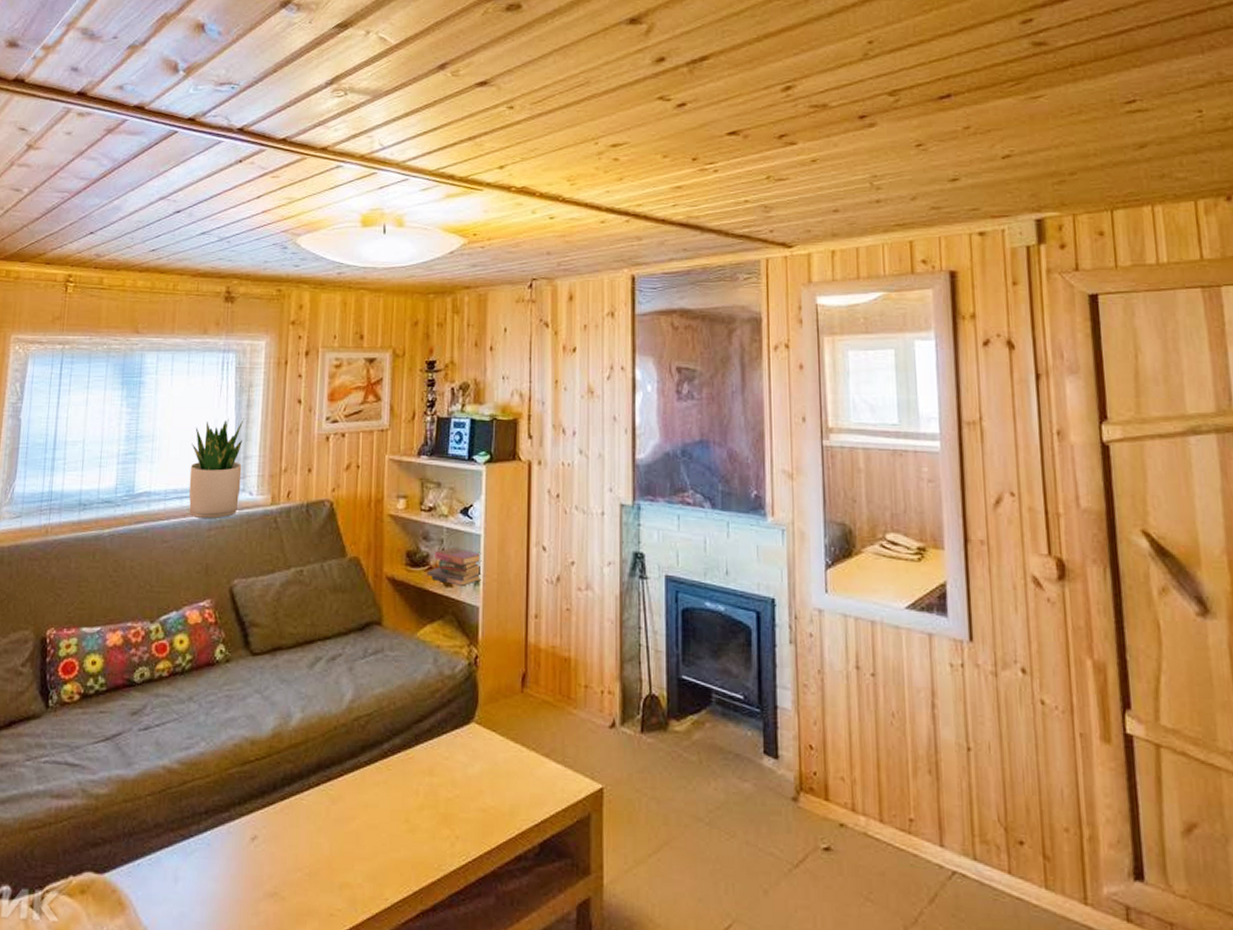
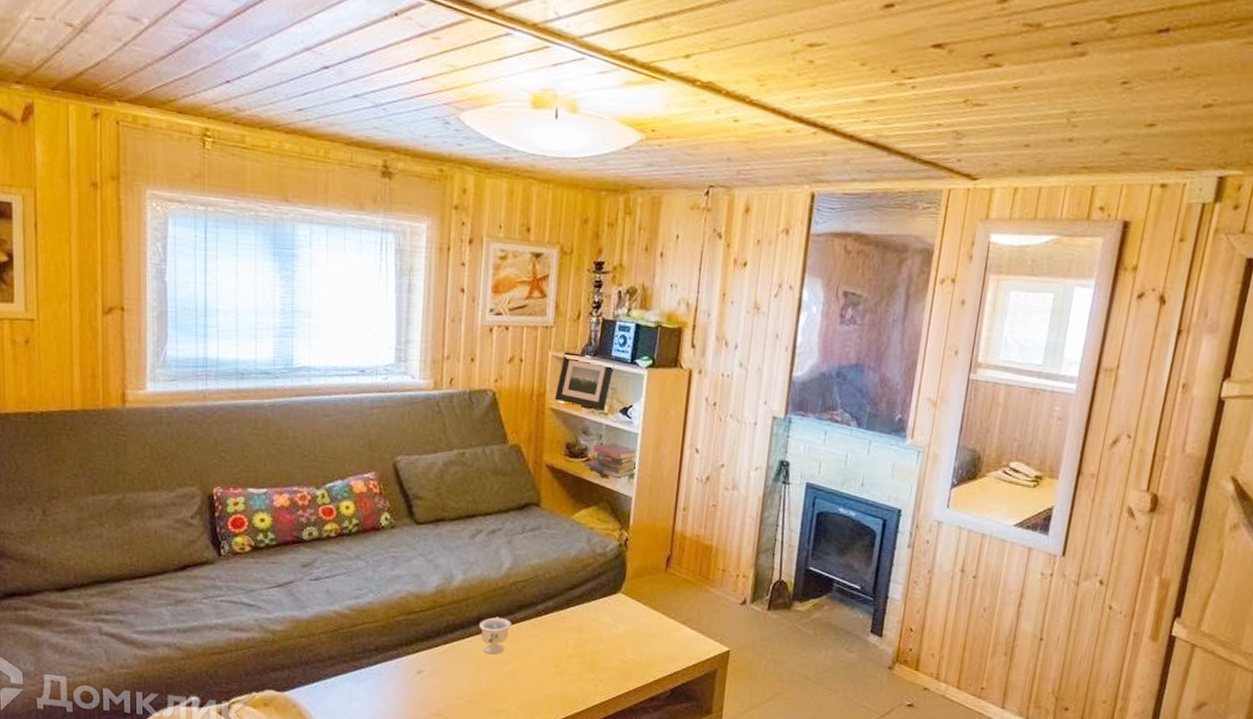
planter: present [188,418,244,518] -> none [349,300,405,398]
teacup: none [320,761,355,810] -> present [479,616,512,655]
picture frame: none [393,454,452,513] -> present [555,352,614,411]

